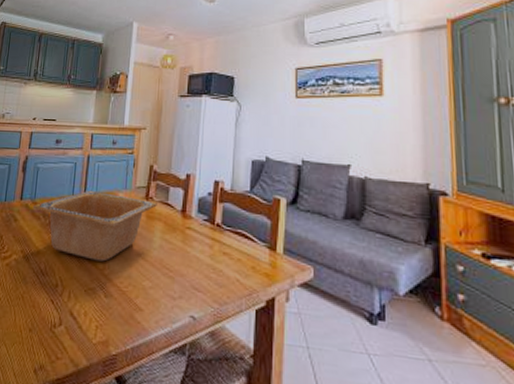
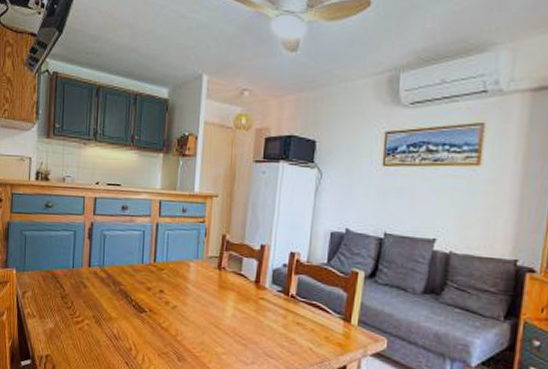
serving bowl: present [33,190,157,262] -> none [102,259,230,329]

